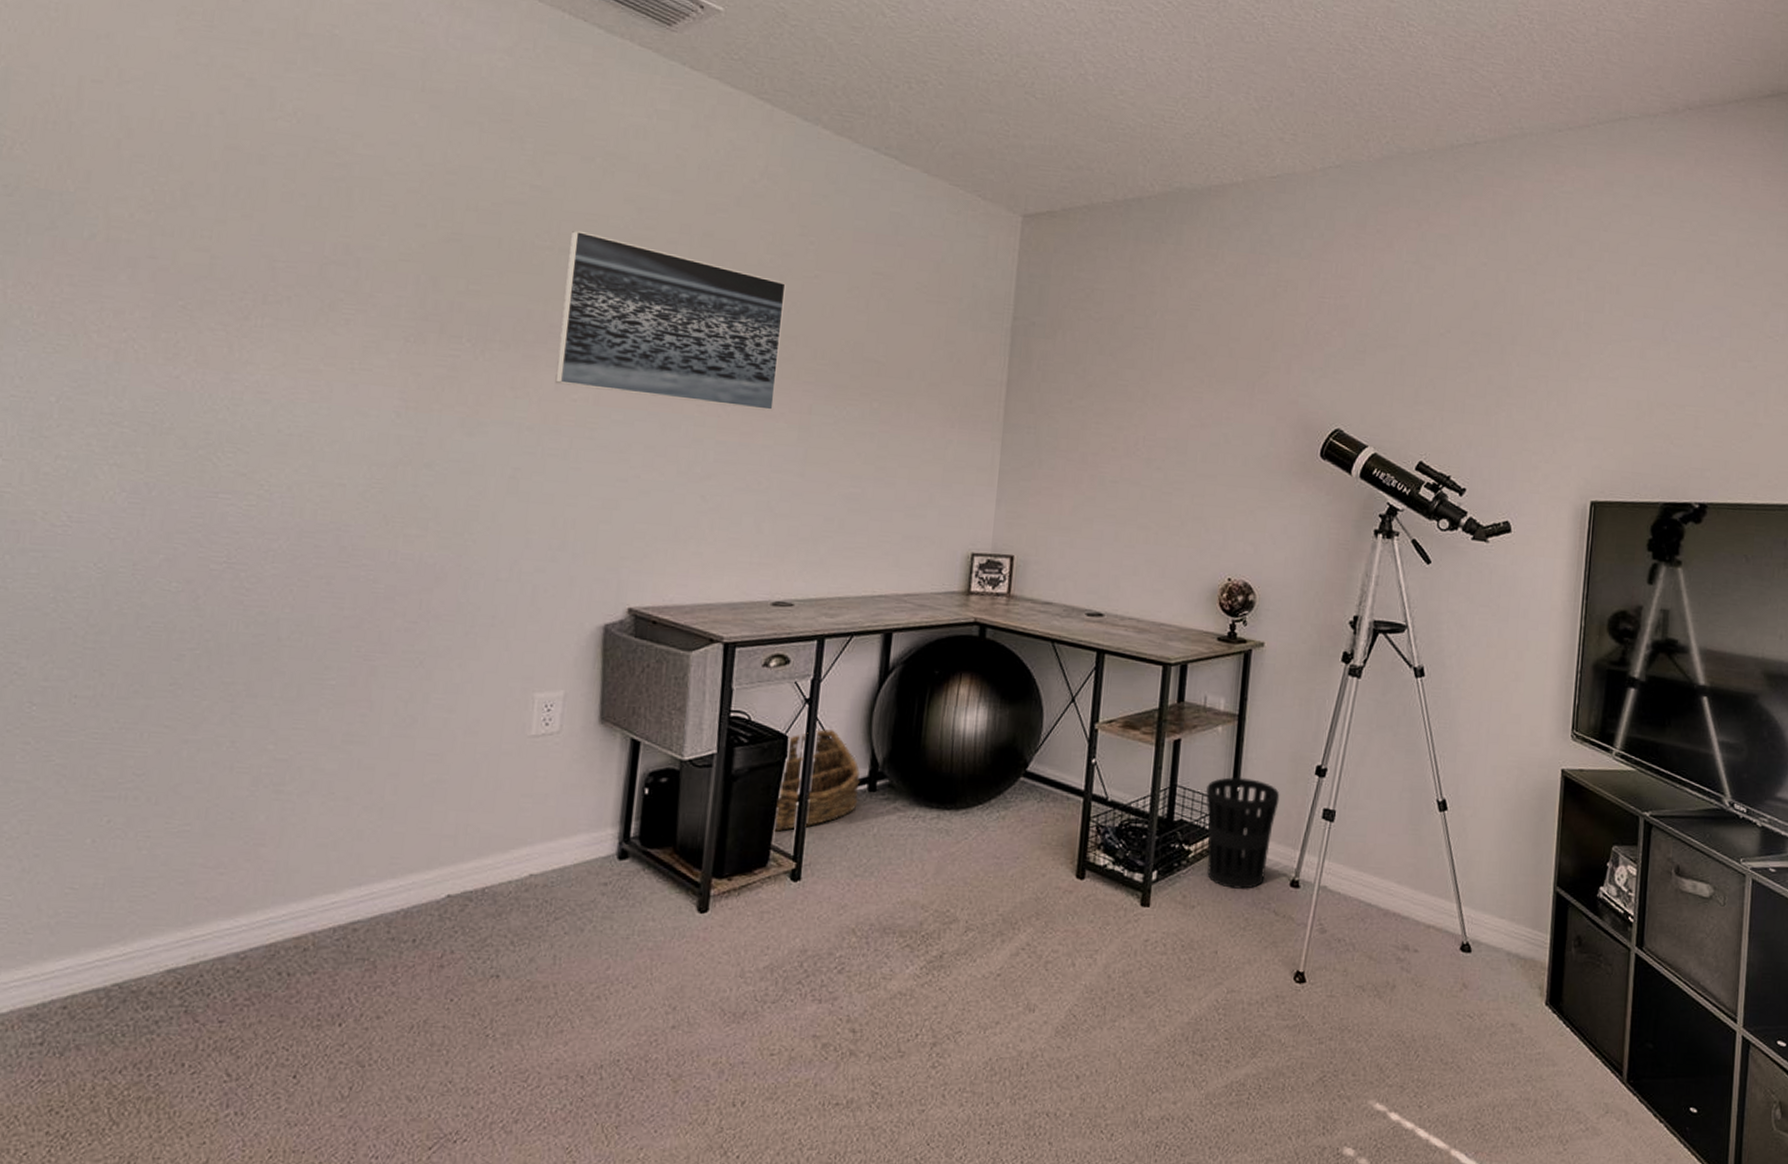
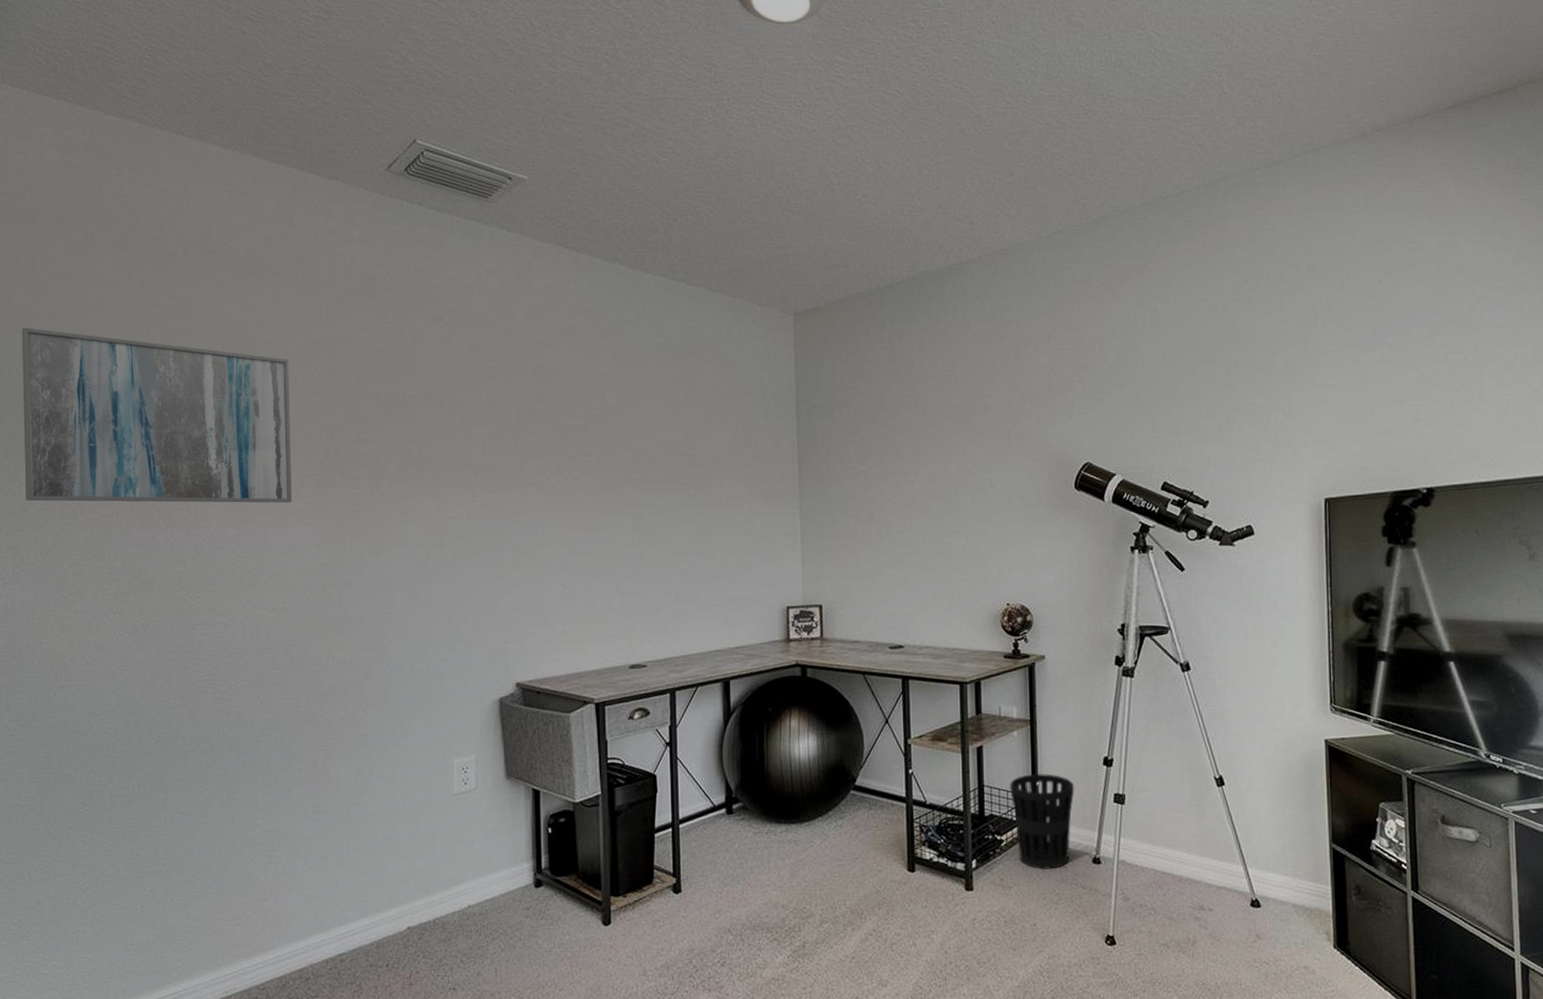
wall art: none [10,92,391,356] -> present [21,327,292,503]
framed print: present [555,230,786,411] -> none [431,378,610,508]
basket: present [772,729,860,832] -> none [653,766,719,854]

